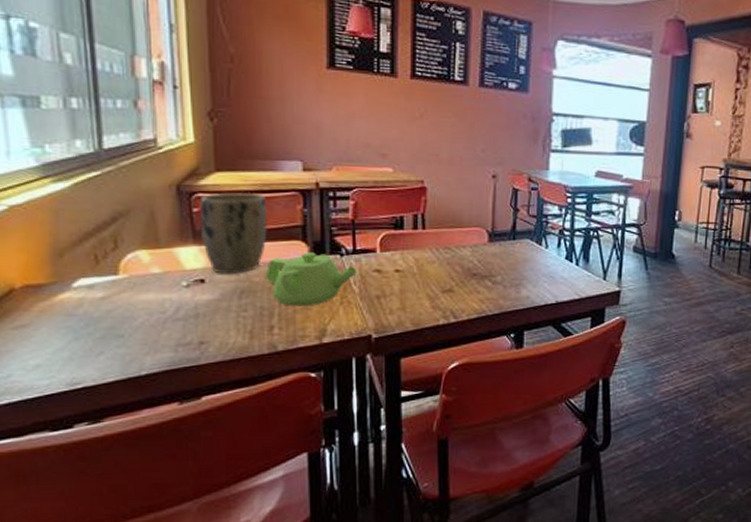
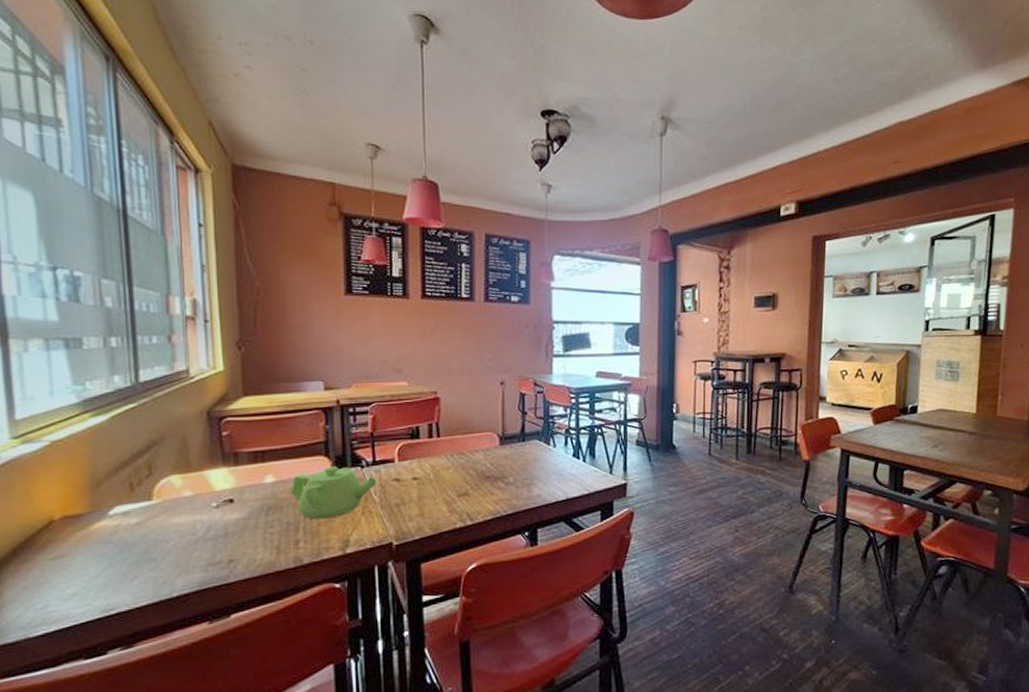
plant pot: present [200,191,267,274] -> none [229,413,292,493]

